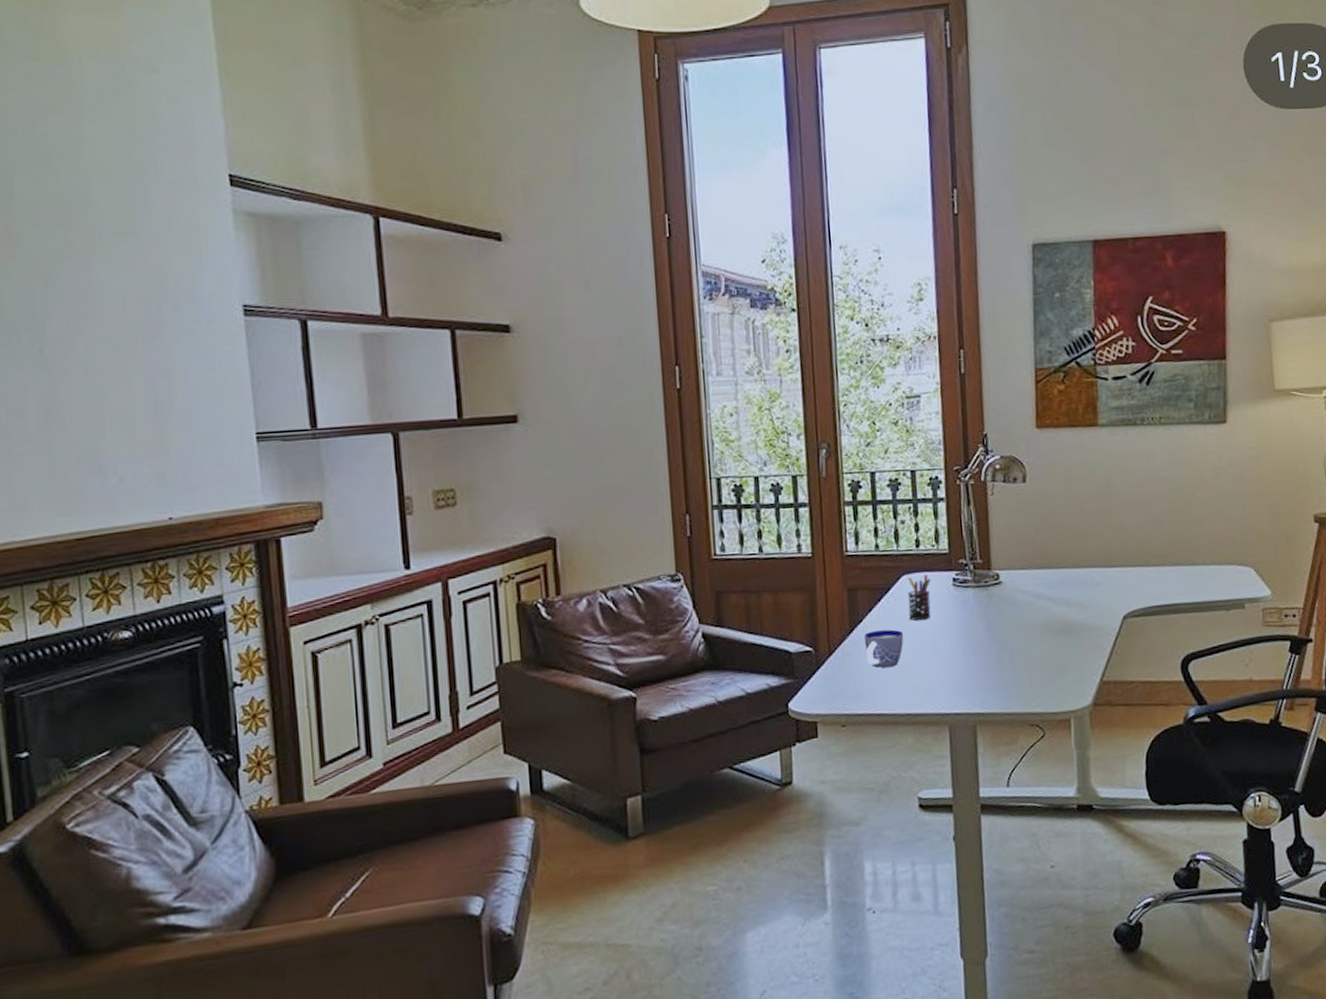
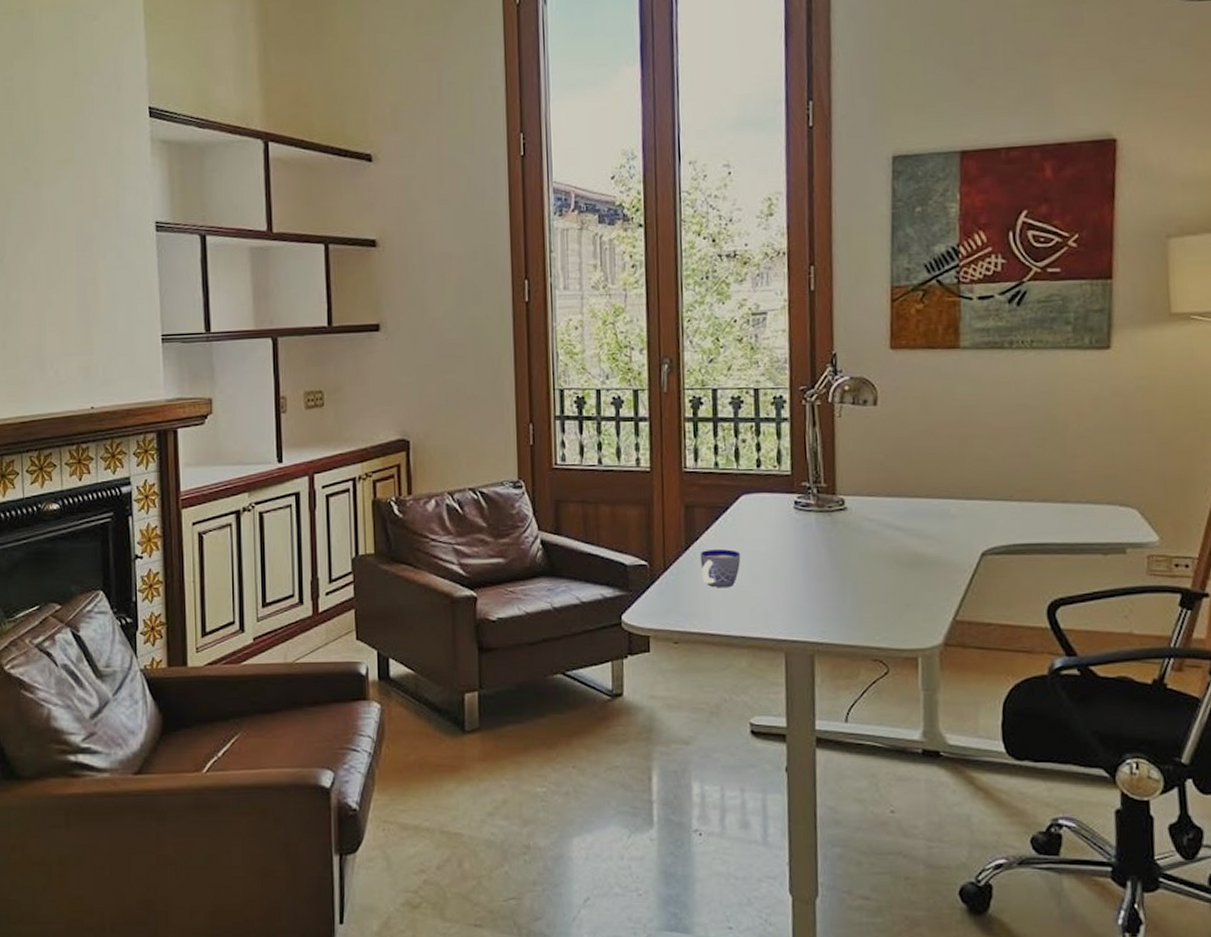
pen holder: present [907,574,932,620] -> none [746,495,772,542]

